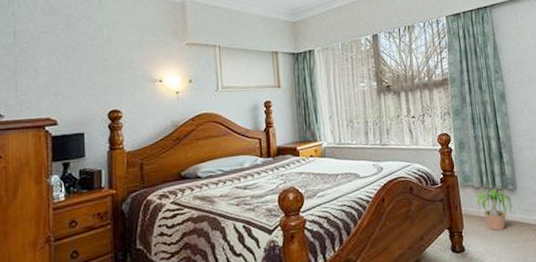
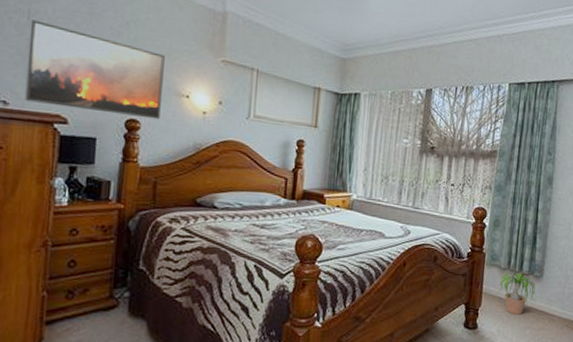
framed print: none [17,39,138,111] -> present [25,20,165,120]

